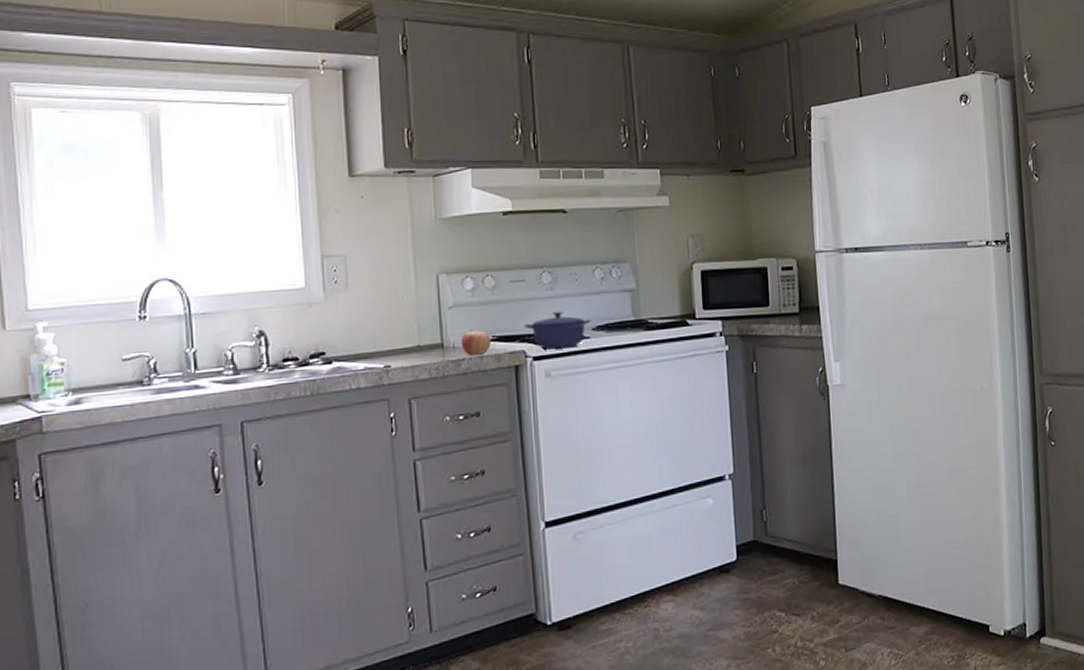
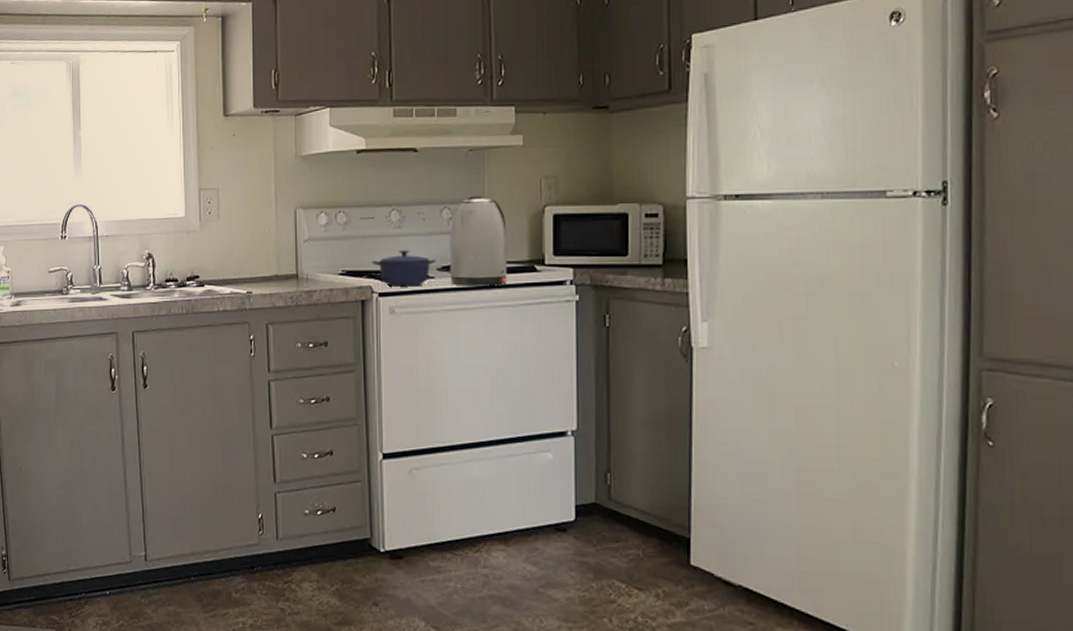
fruit: present [461,329,491,357] -> none [314,262,340,289]
kettle: none [603,255,662,344] -> present [450,196,507,286]

